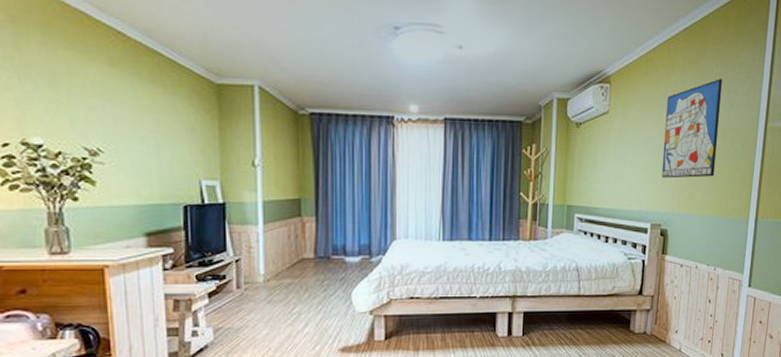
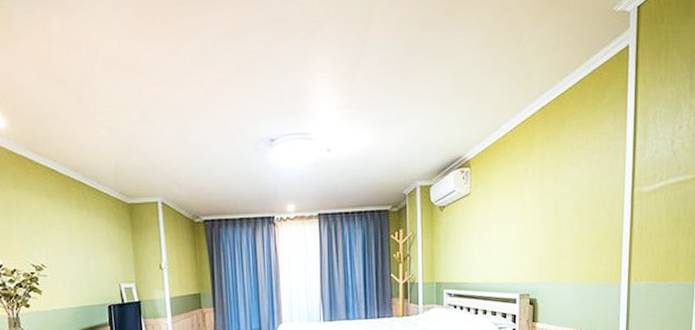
wall art: present [661,79,722,178] -> none [526,151,584,251]

